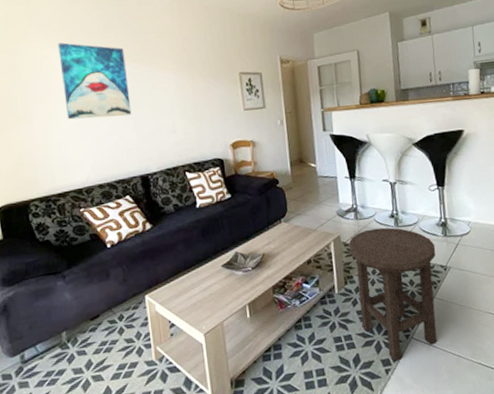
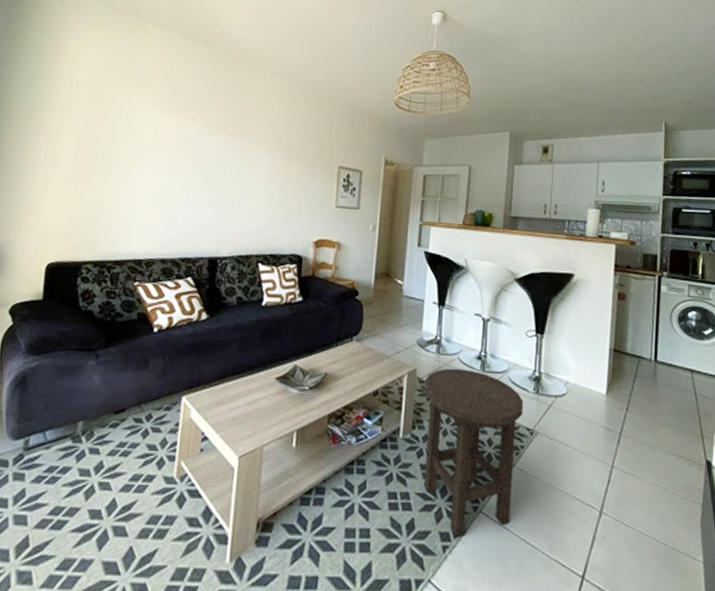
wall art: present [58,42,132,120] -> none [146,101,222,191]

